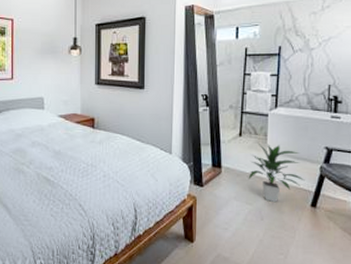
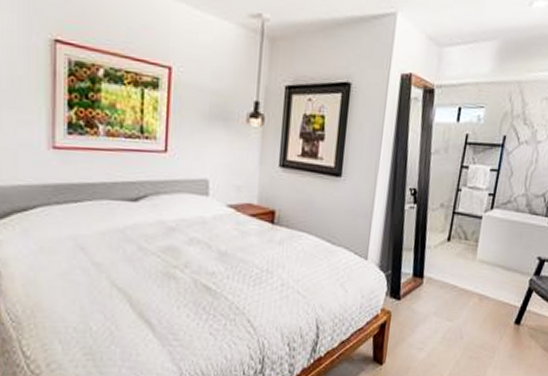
indoor plant: present [248,142,305,203] -> none [451,249,512,319]

